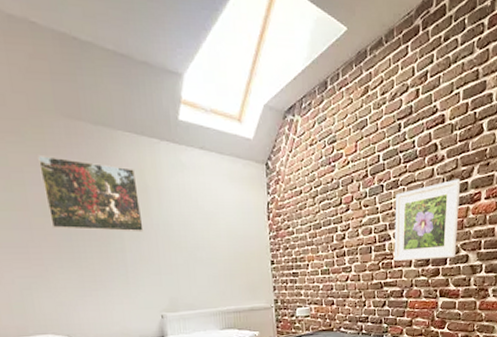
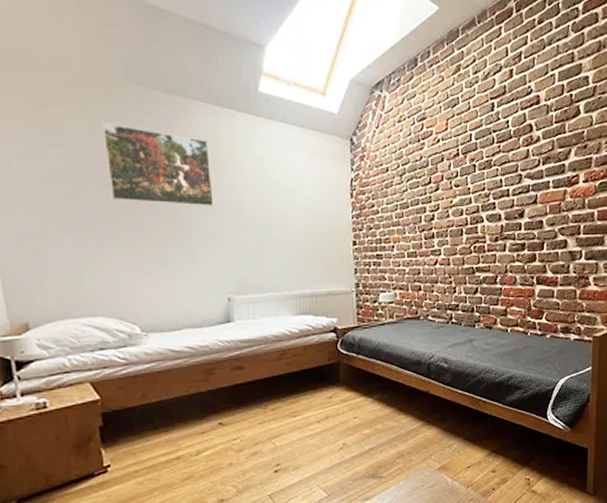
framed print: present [395,179,461,261] -> none [487,160,558,245]

